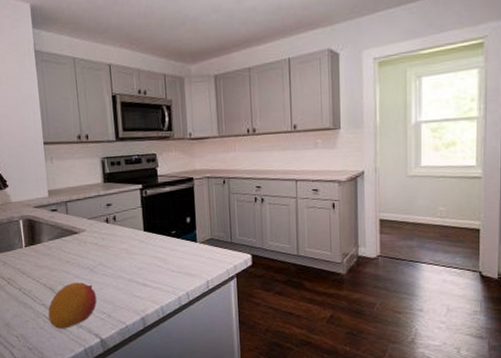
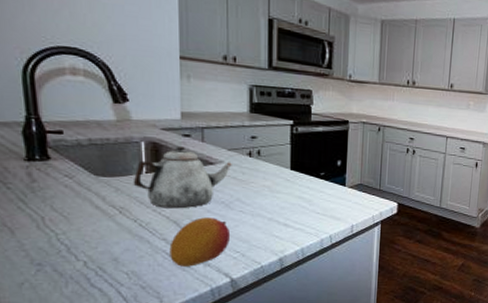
teapot: none [16,221,93,277] -> present [133,147,232,209]

